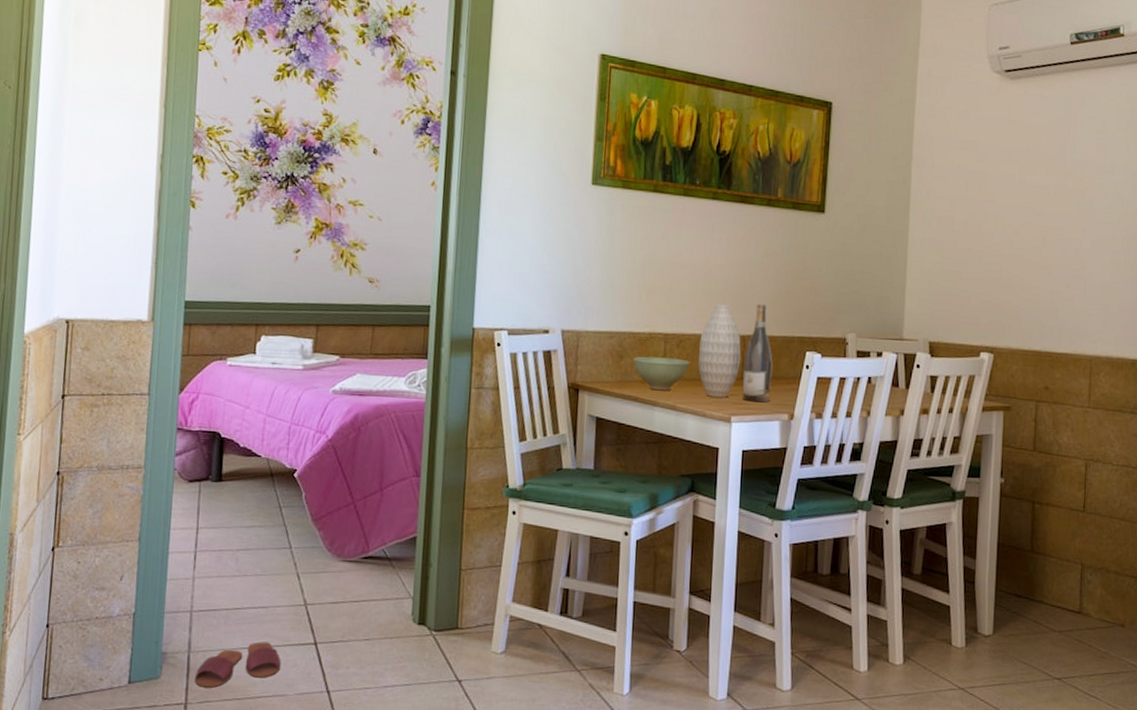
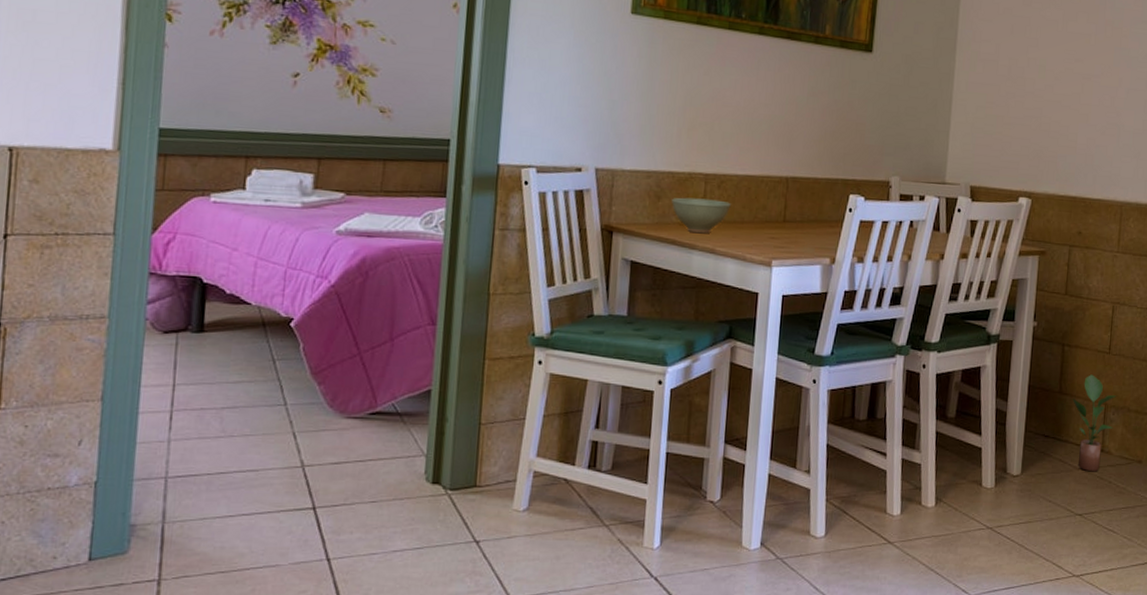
slippers: present [194,641,281,688] -> none [169,508,274,561]
vase: present [698,304,742,398] -> none [739,144,785,241]
wine bottle: present [742,304,773,403] -> none [783,145,816,247]
potted plant: none [1045,533,1094,635] -> present [1072,374,1117,472]

